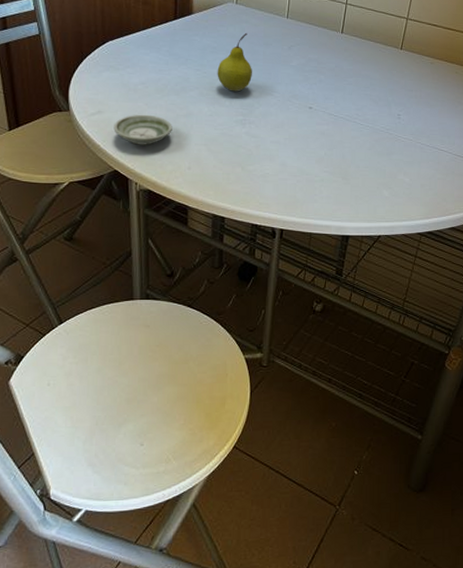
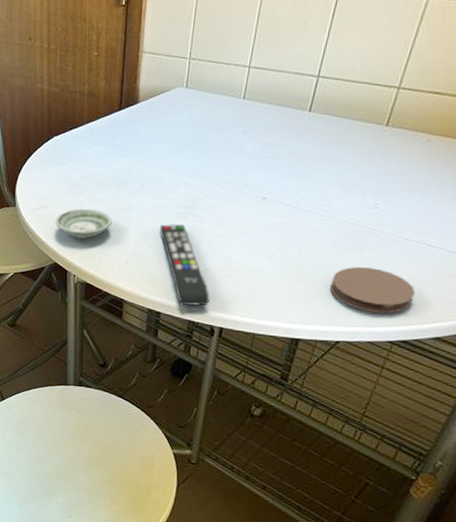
fruit: present [217,32,252,92] -> none [160,119,200,183]
remote control: none [220,131,271,210] -> present [160,224,211,306]
coaster: none [369,168,434,209] -> present [329,266,416,314]

